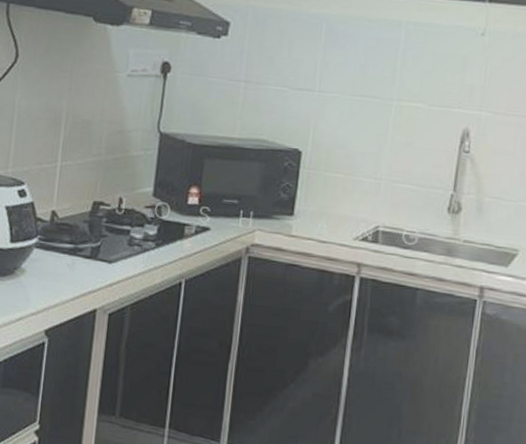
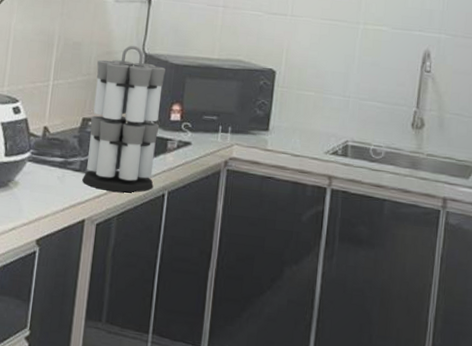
spice rack: none [93,123,182,282] -> present [82,45,166,193]

